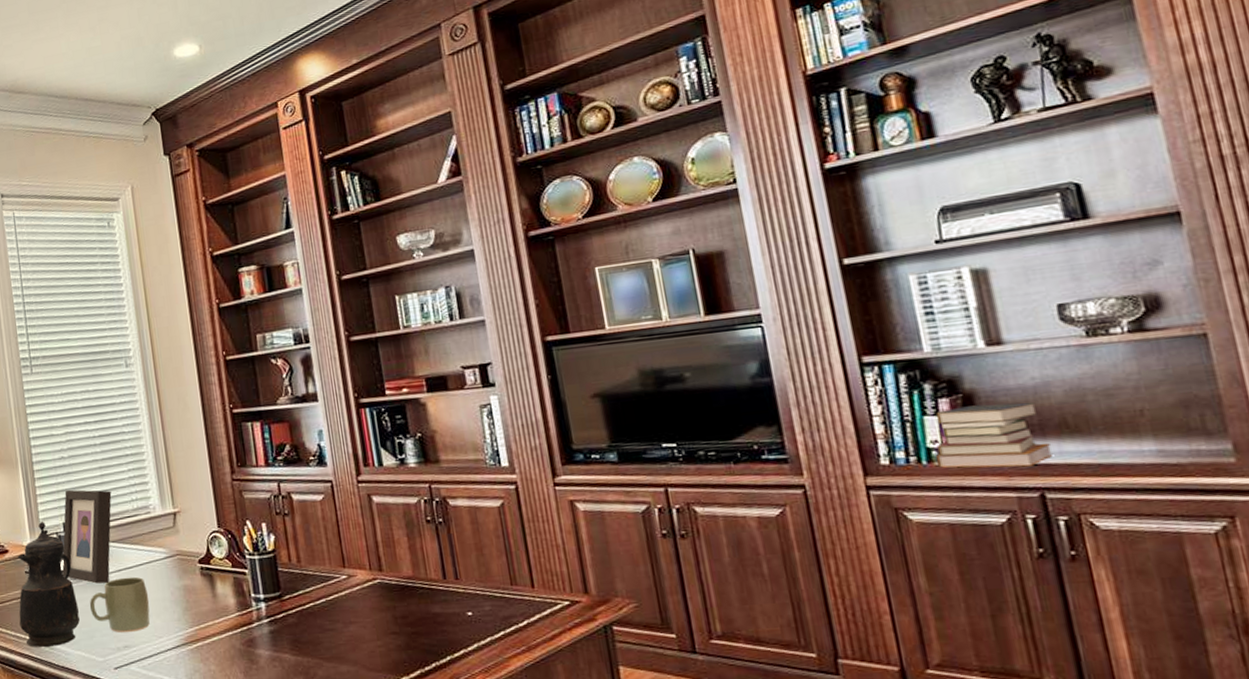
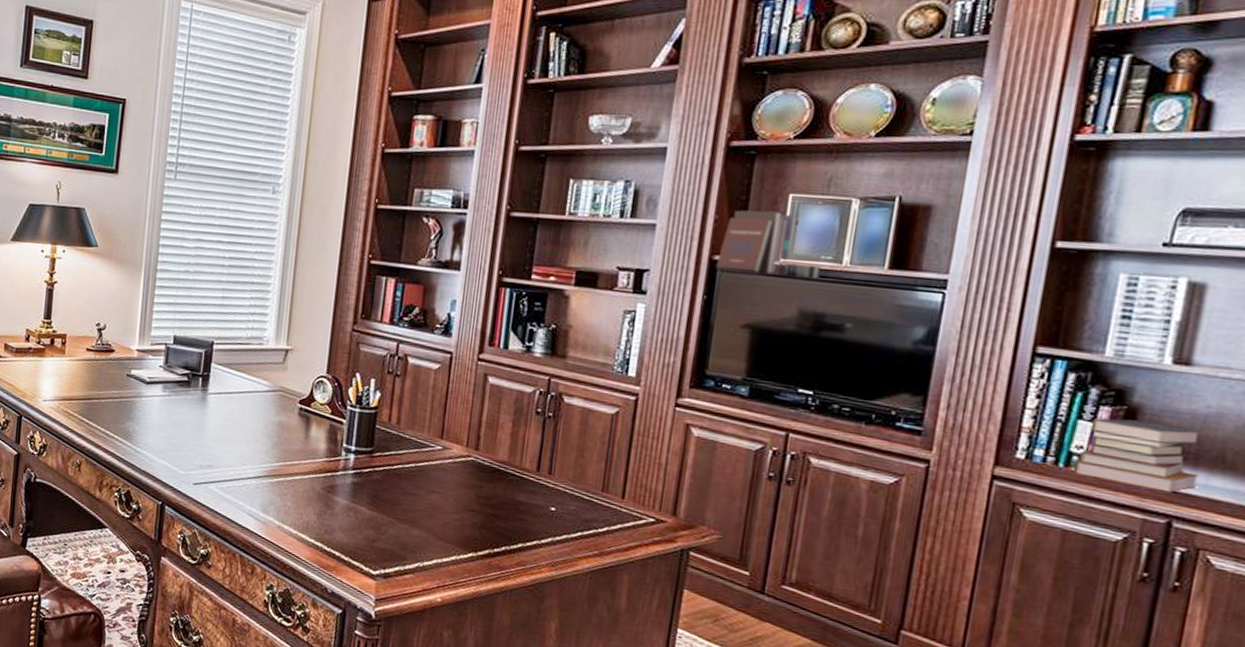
coffeepot: present [17,521,80,648] -> none [111,329,174,451]
picture frame: present [62,489,112,584] -> none [163,304,229,403]
mug: present [89,576,151,633] -> none [182,400,243,455]
books: none [548,284,646,350] -> present [715,210,821,280]

